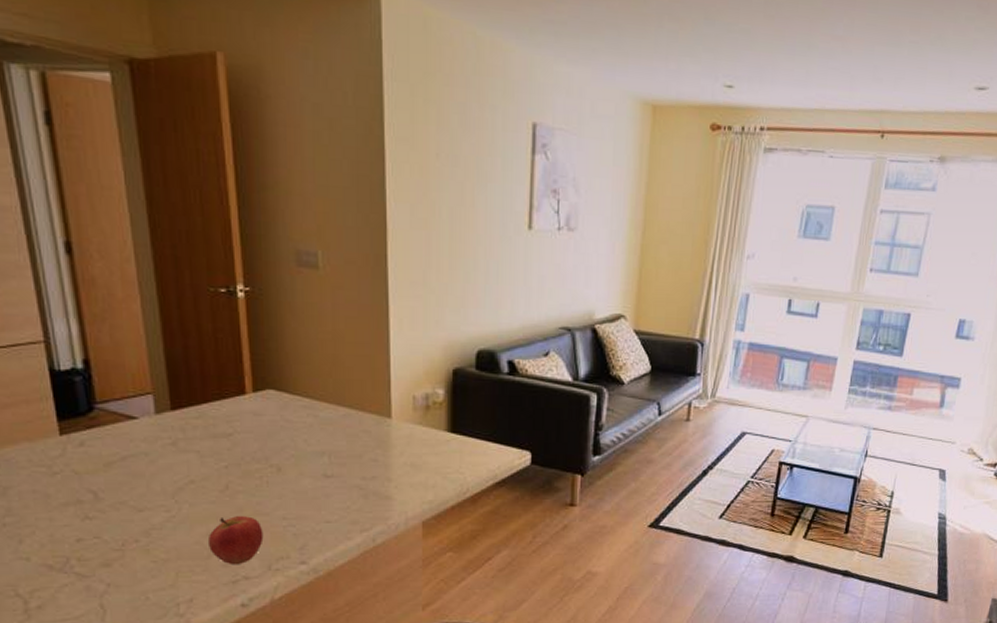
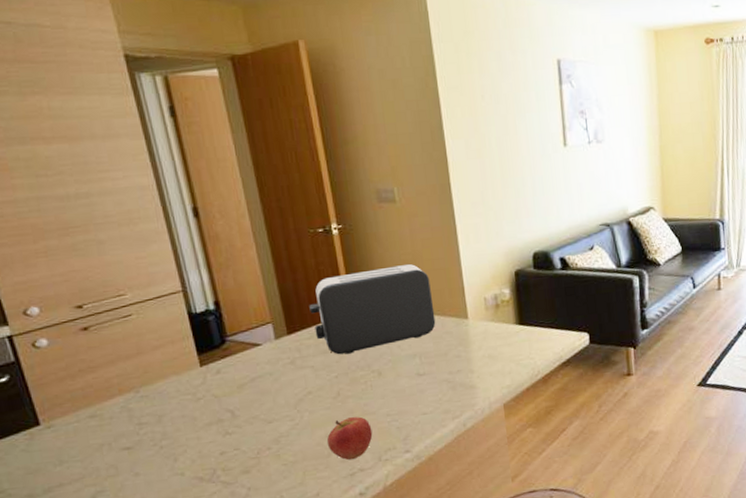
toaster: none [200,344,352,442] -> present [309,263,436,355]

